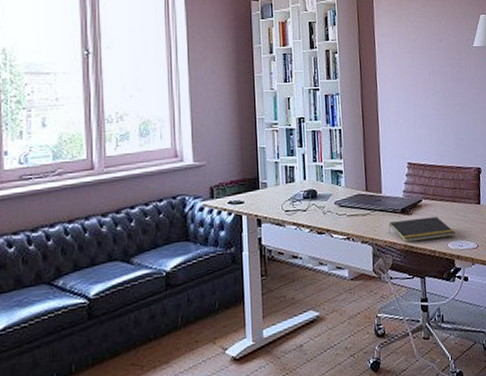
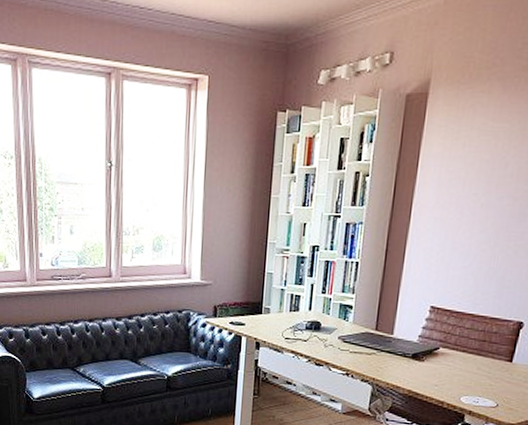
notepad: present [388,216,456,243] -> none [393,365,473,391]

